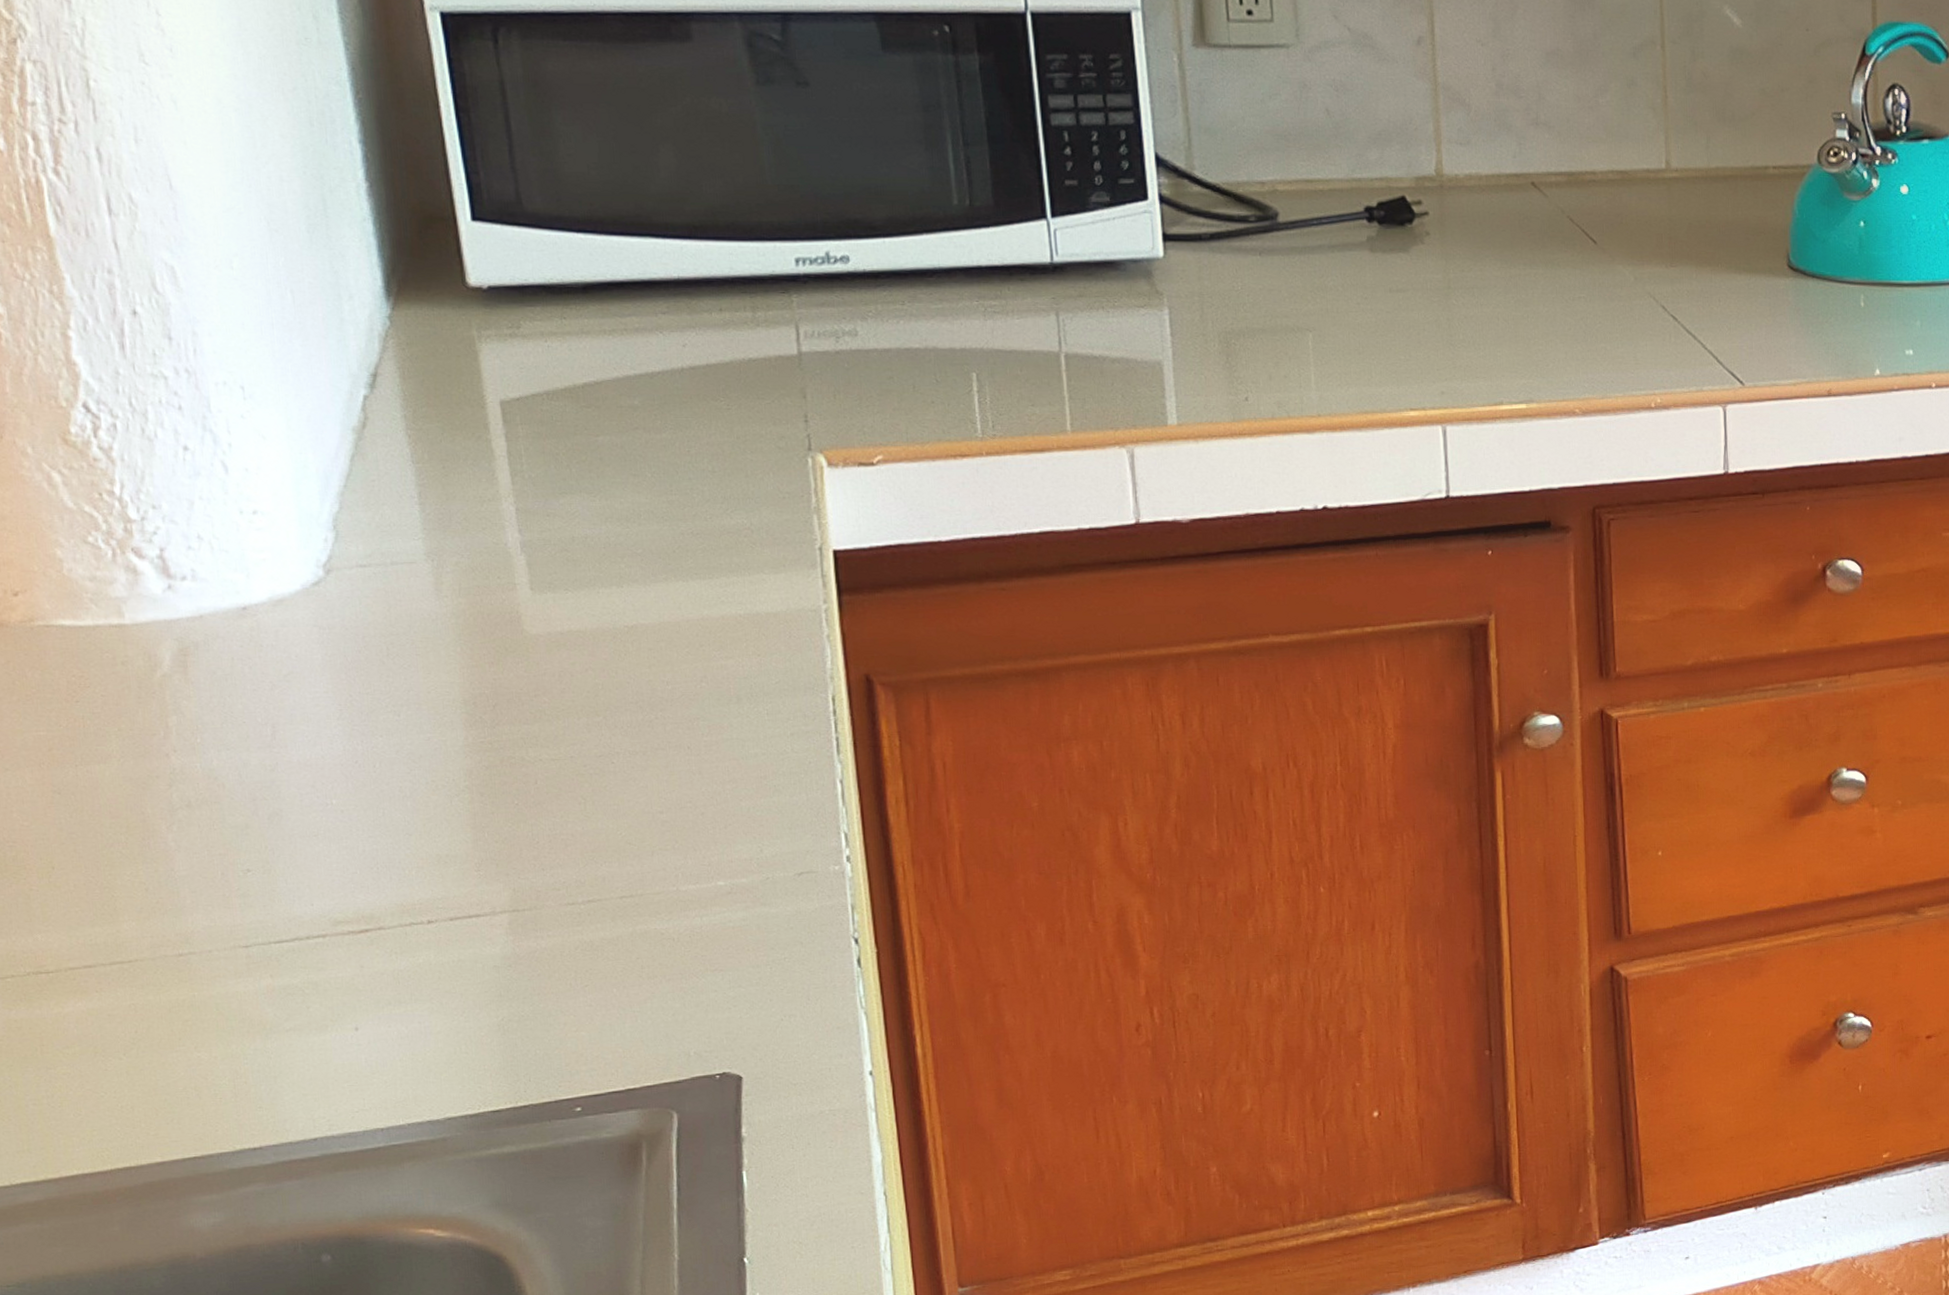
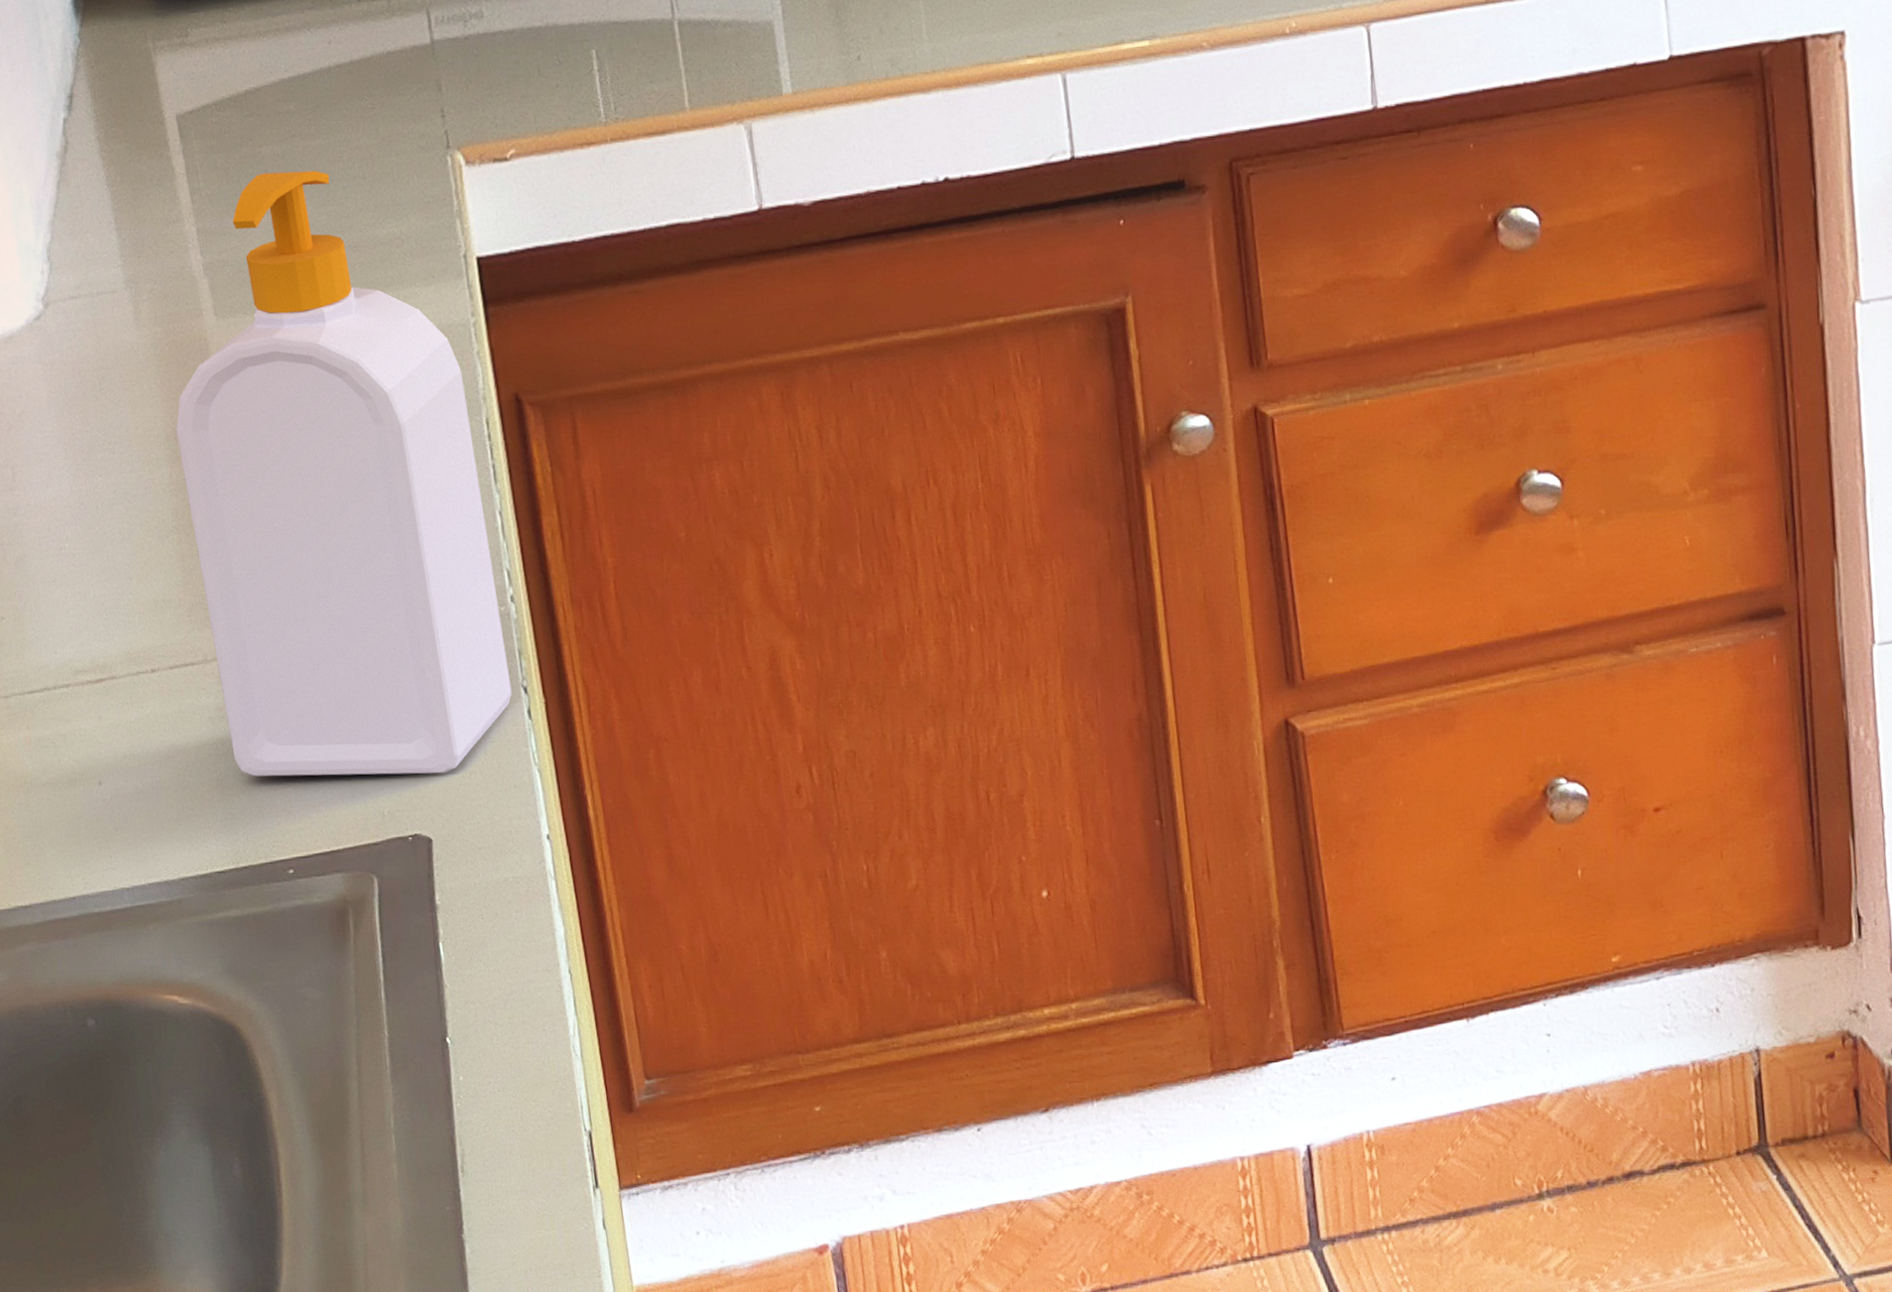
soap bottle: none [475,460,842,1021] -> present [176,170,512,777]

